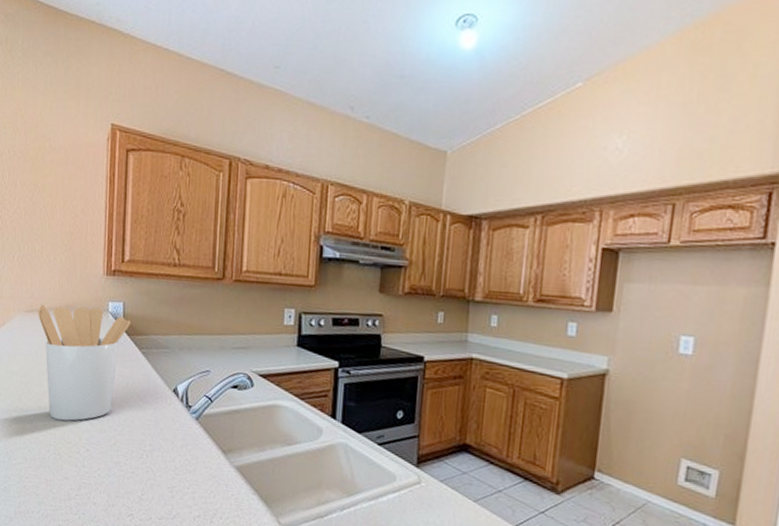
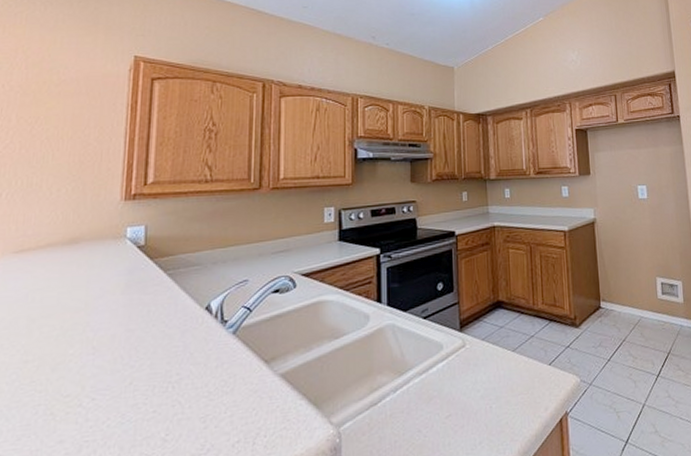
utensil holder: present [38,305,131,421] -> none [31,235,155,372]

